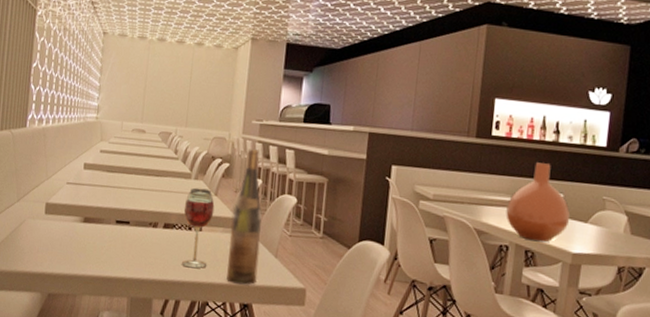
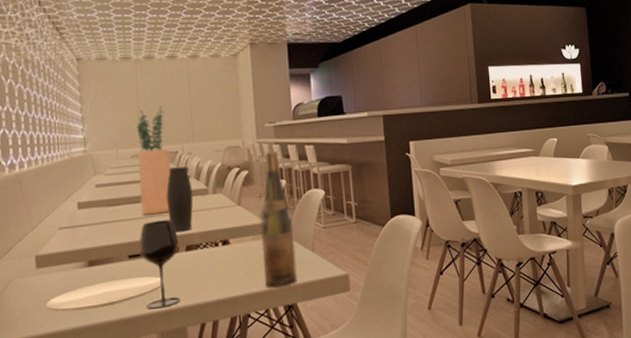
plate: none [47,239,142,262] -> present [46,276,165,312]
wine glass: none [122,193,159,276] -> present [138,220,180,310]
vase: none [132,87,166,189] -> present [136,106,171,215]
vase: none [153,147,178,210] -> present [166,166,194,233]
wineglass: present [182,187,215,269] -> none [205,200,241,285]
vase: present [505,162,571,242] -> none [514,115,566,183]

